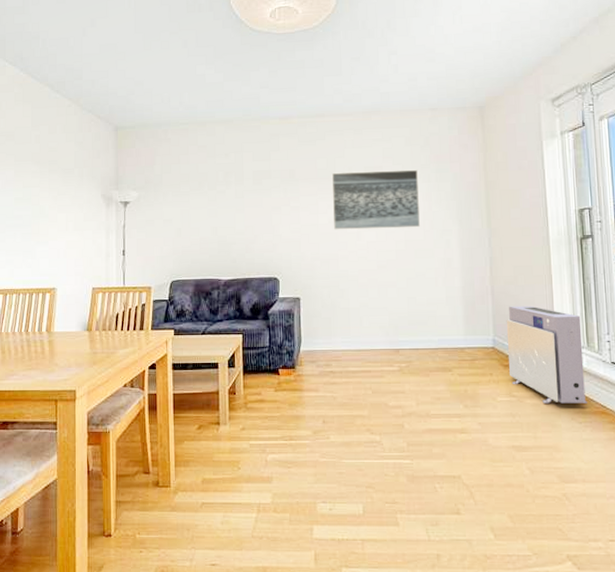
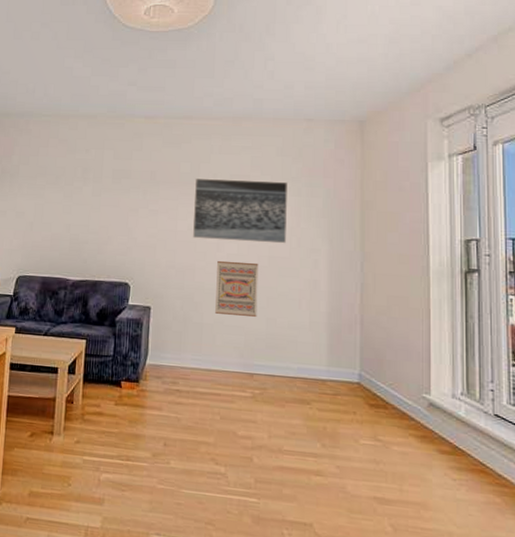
wall art: none [358,247,398,298] -> present [215,260,259,317]
air purifier: present [506,305,587,404] -> none [374,339,464,458]

